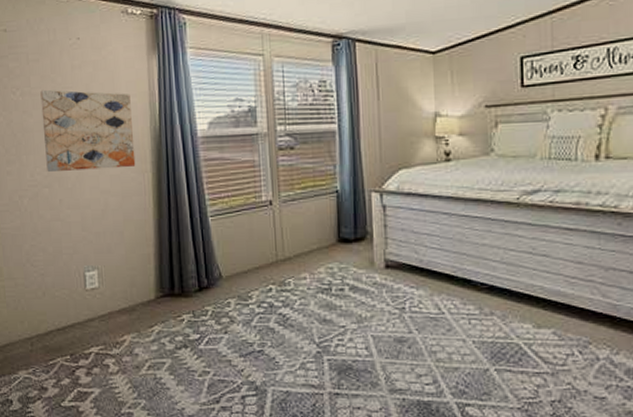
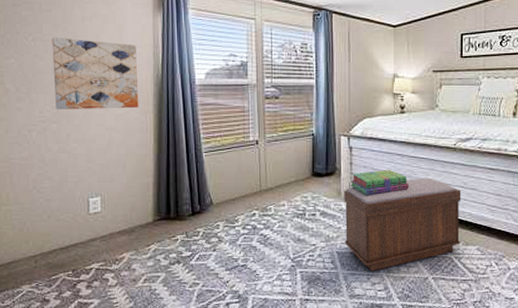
bench: none [378,241,531,359] -> present [344,177,462,271]
stack of books: none [385,233,460,265] -> present [350,170,409,195]

